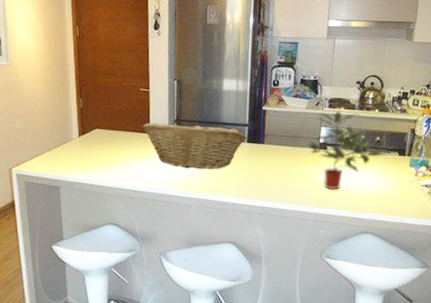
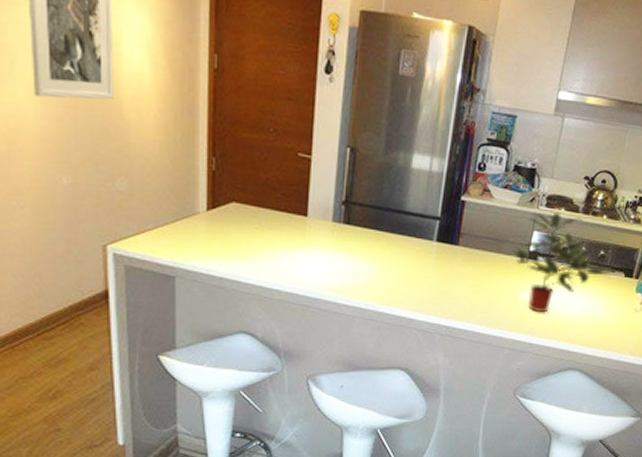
fruit basket: present [142,121,247,169] -> none [297,201,436,272]

